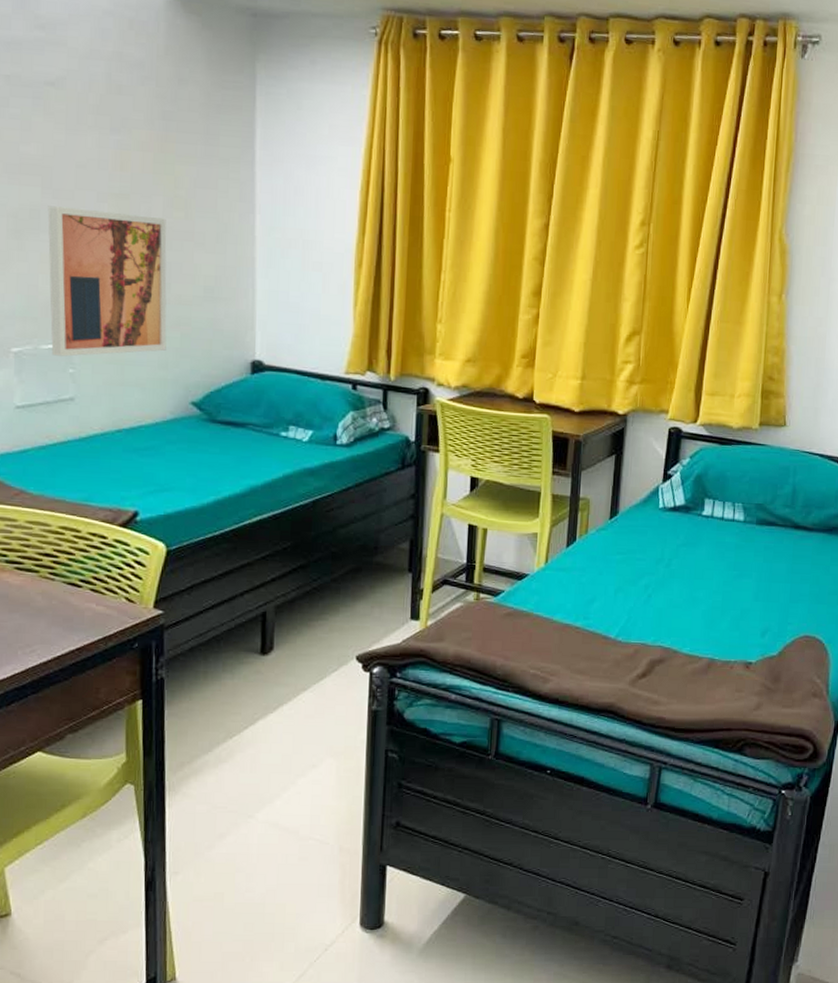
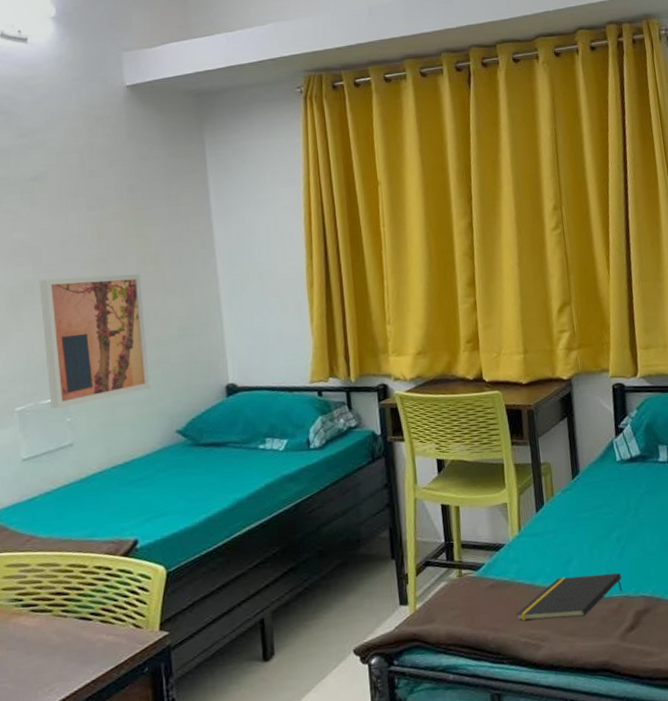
notepad: none [529,616,642,657] -> present [516,572,623,621]

